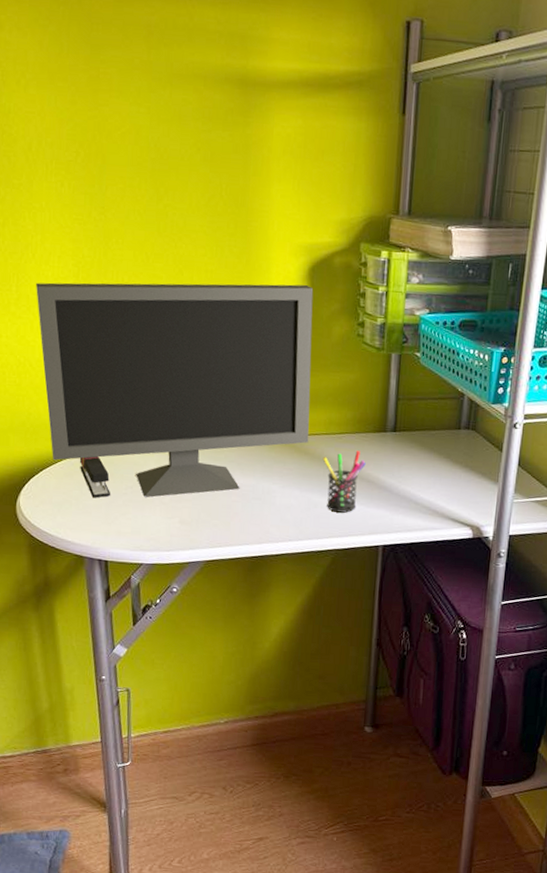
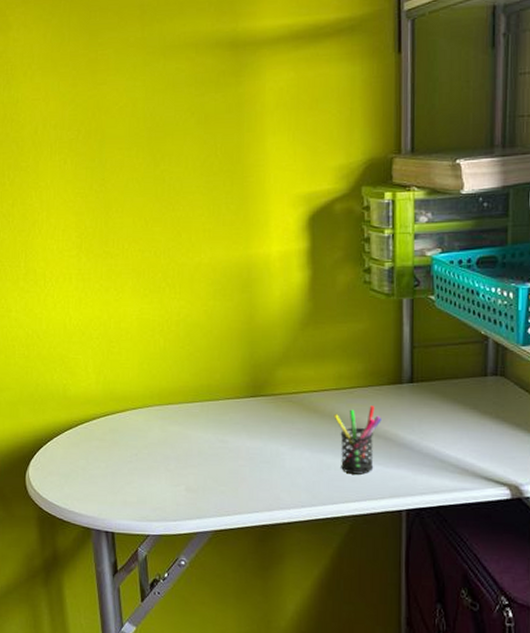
monitor: present [36,282,314,497] -> none [42,234,318,464]
stapler: present [80,456,111,498] -> none [86,424,117,467]

